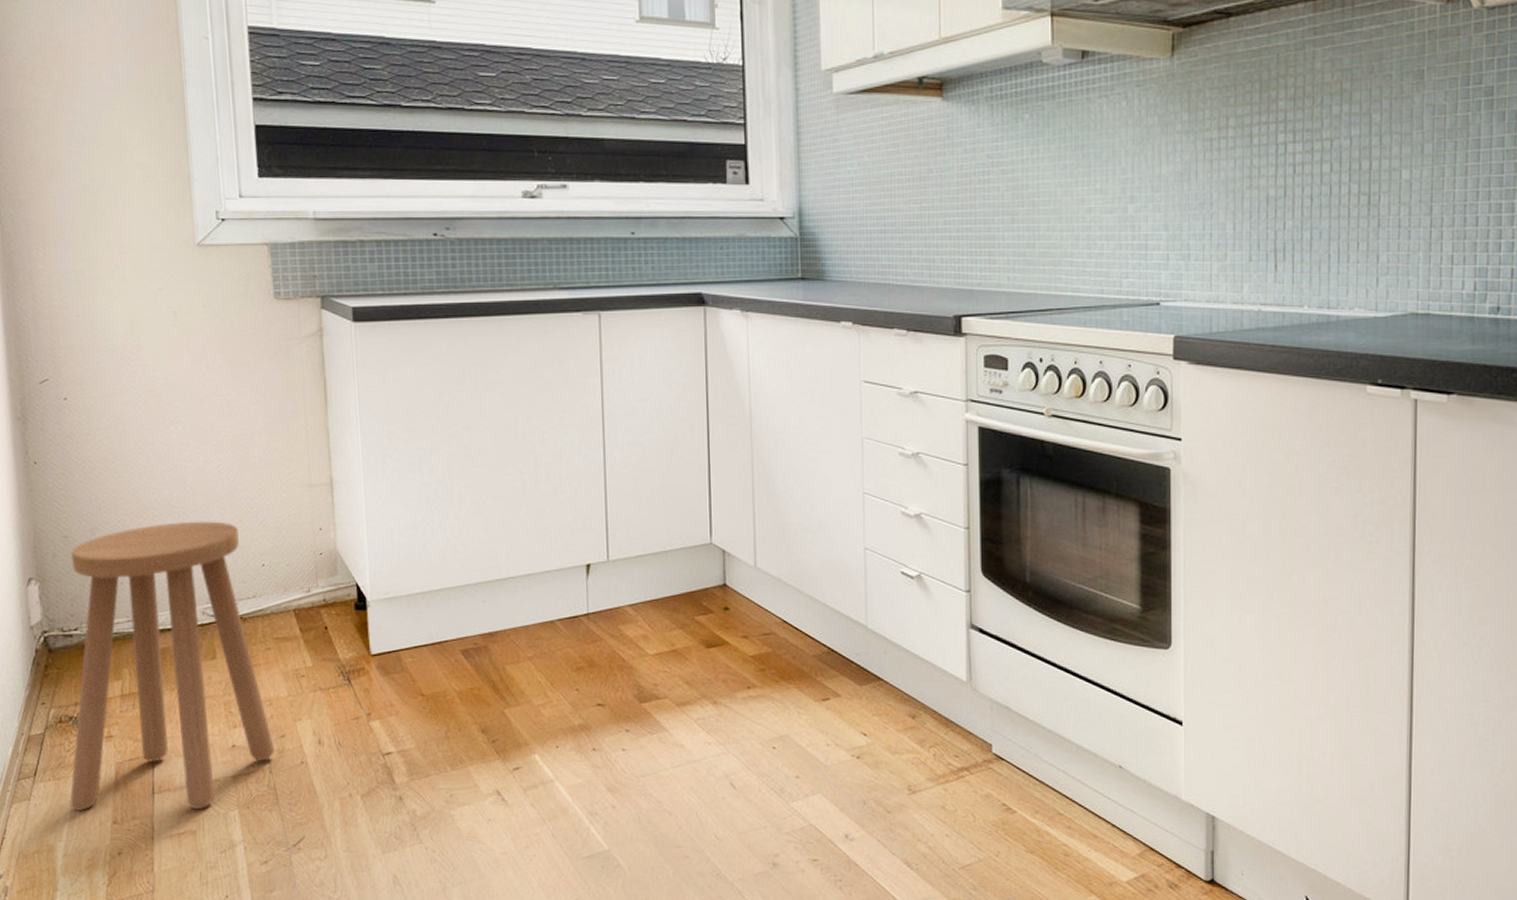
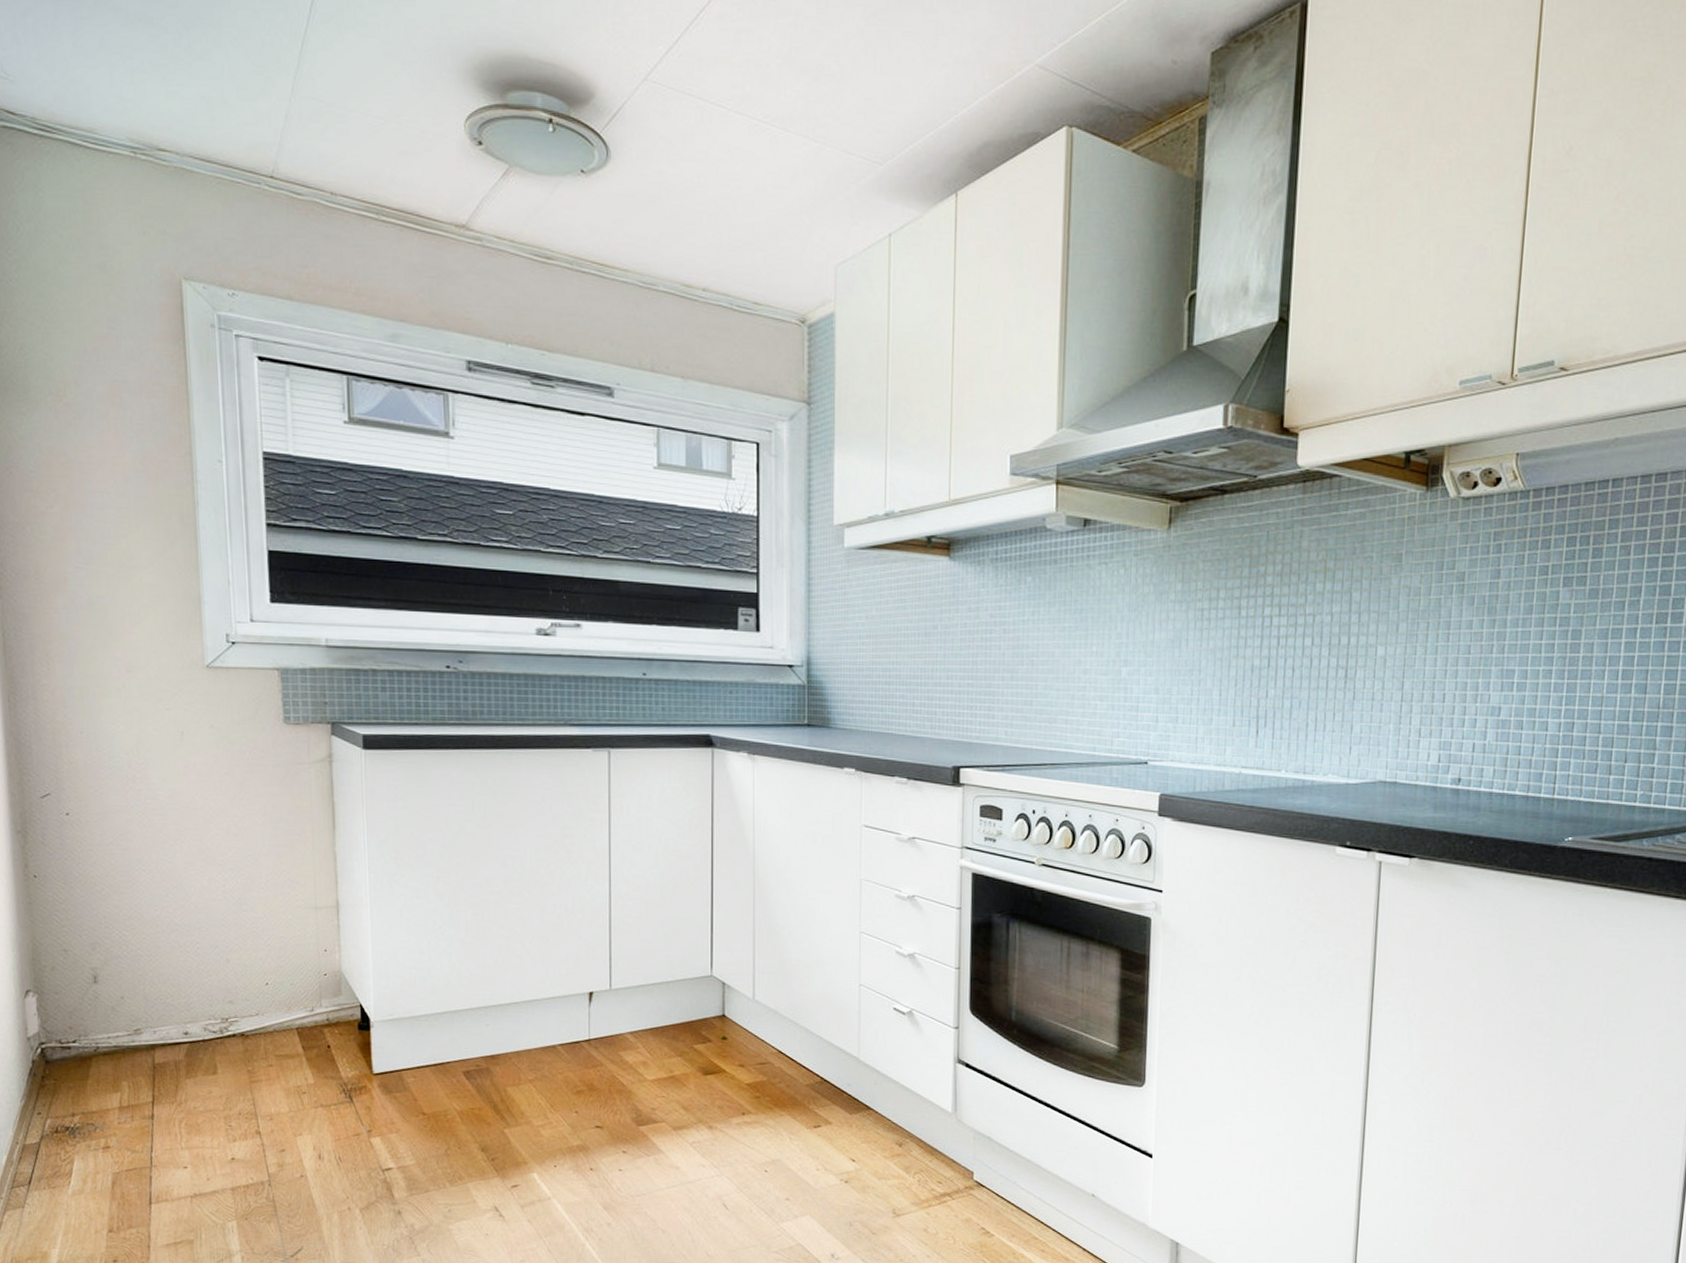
stool: present [70,521,275,811] -> none [65,938,275,1220]

